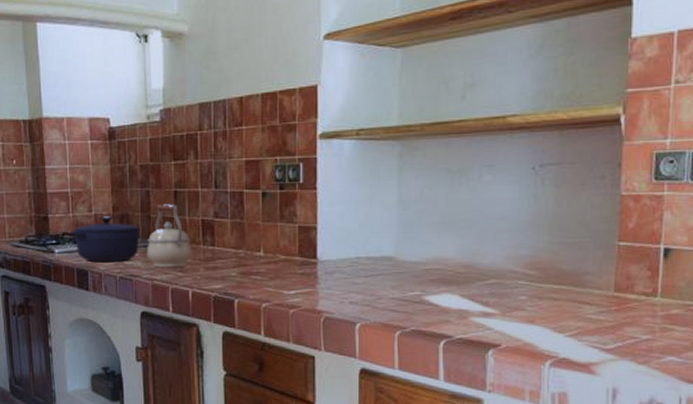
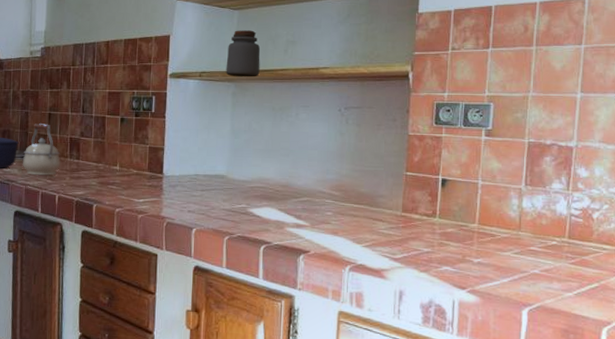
jar: none [389,73,432,133] -> present [226,30,261,77]

